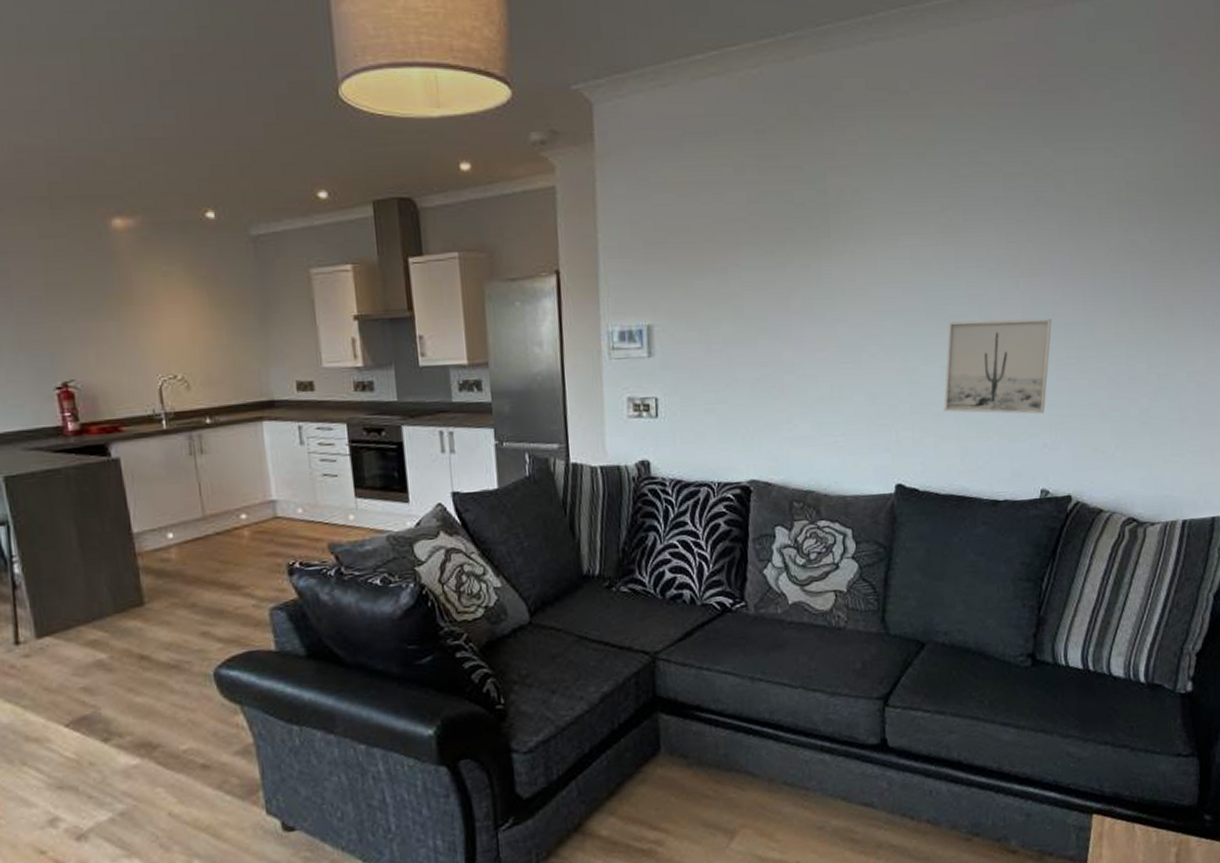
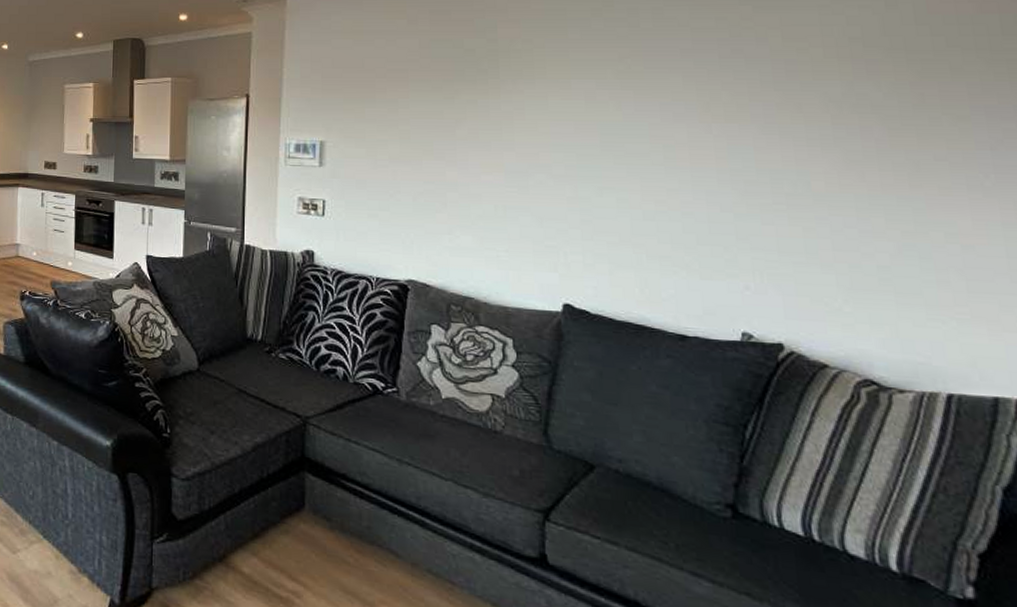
wall art: present [944,318,1052,414] -> none [620,159,754,256]

